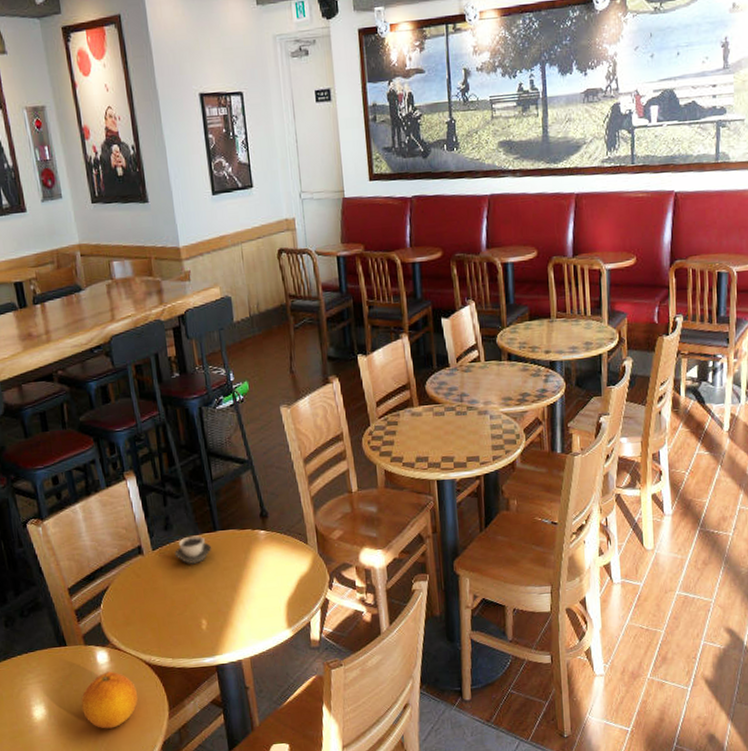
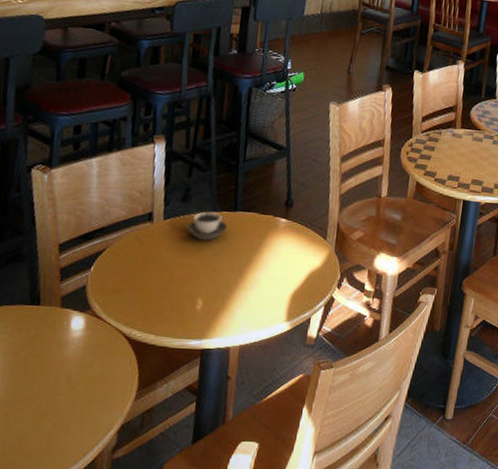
fruit: present [81,671,138,729] -> none [37,339,107,403]

